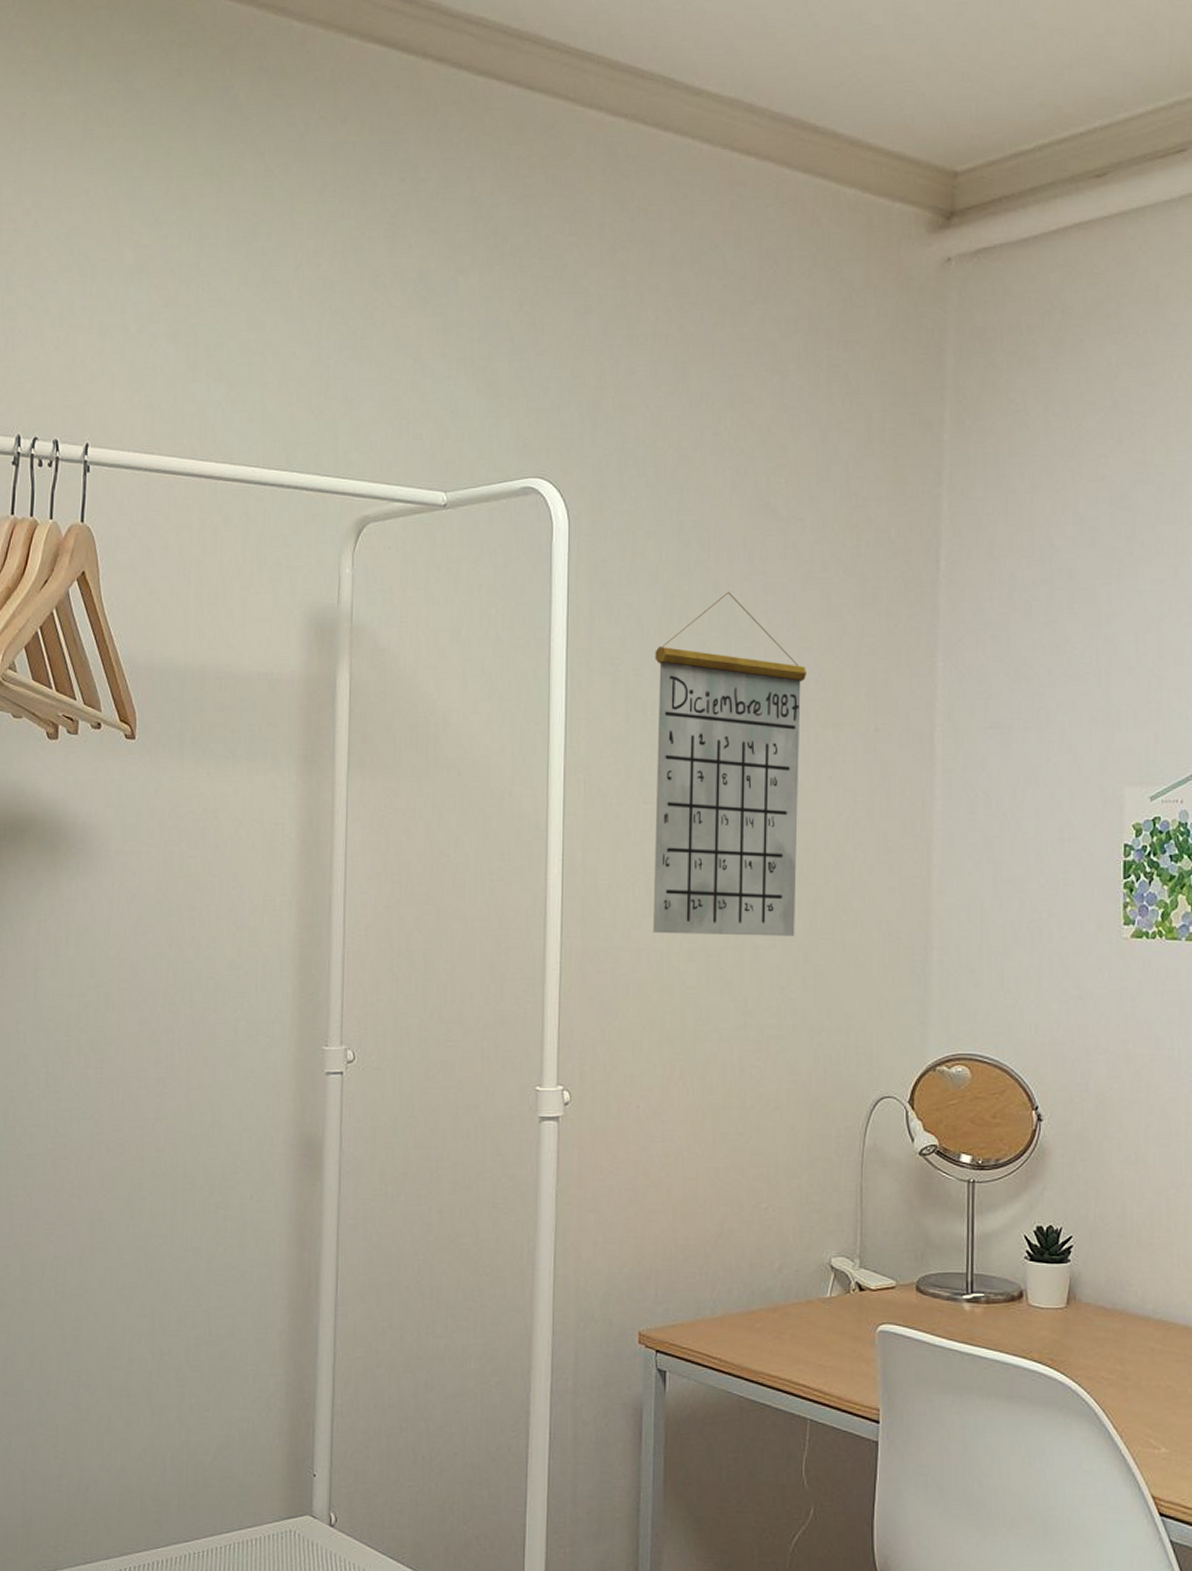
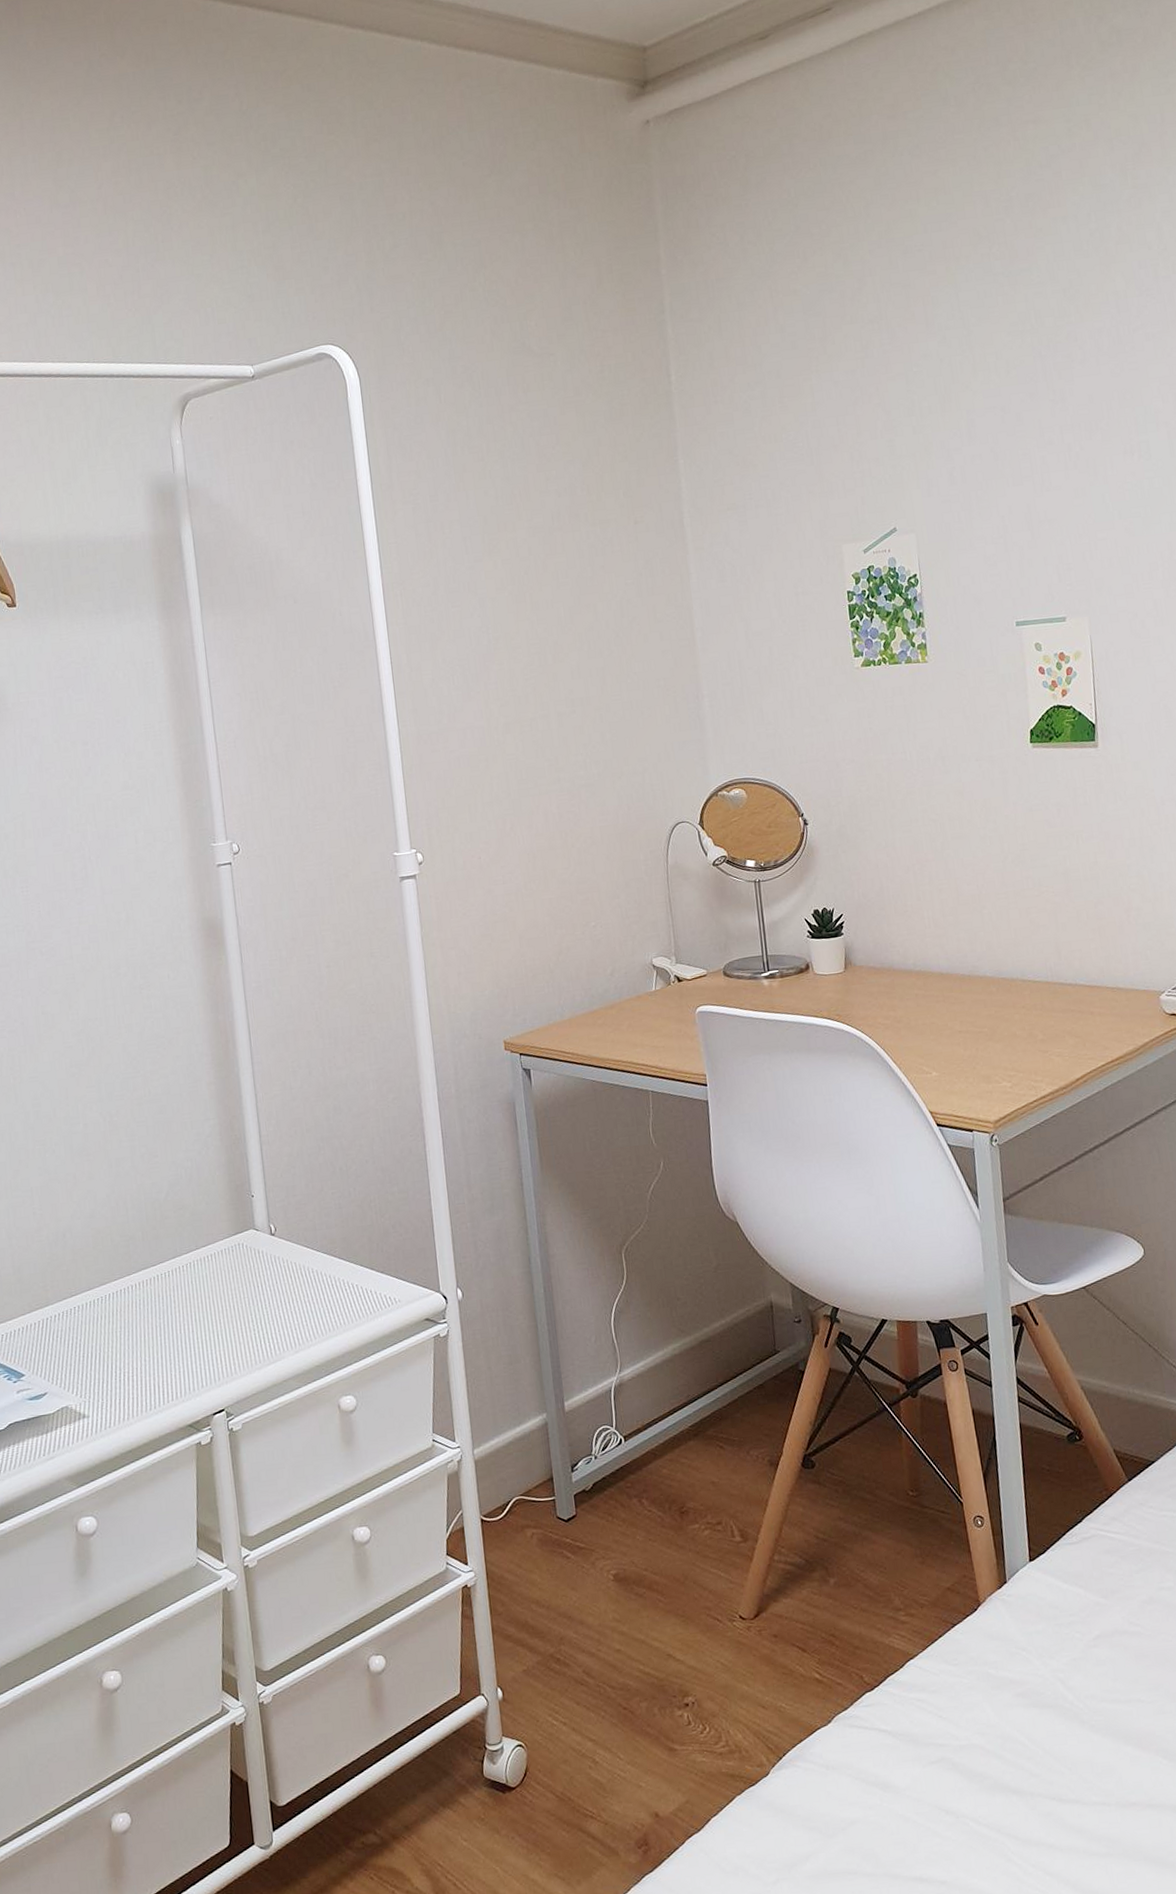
calendar: present [652,592,806,936] -> none [445,422,591,714]

